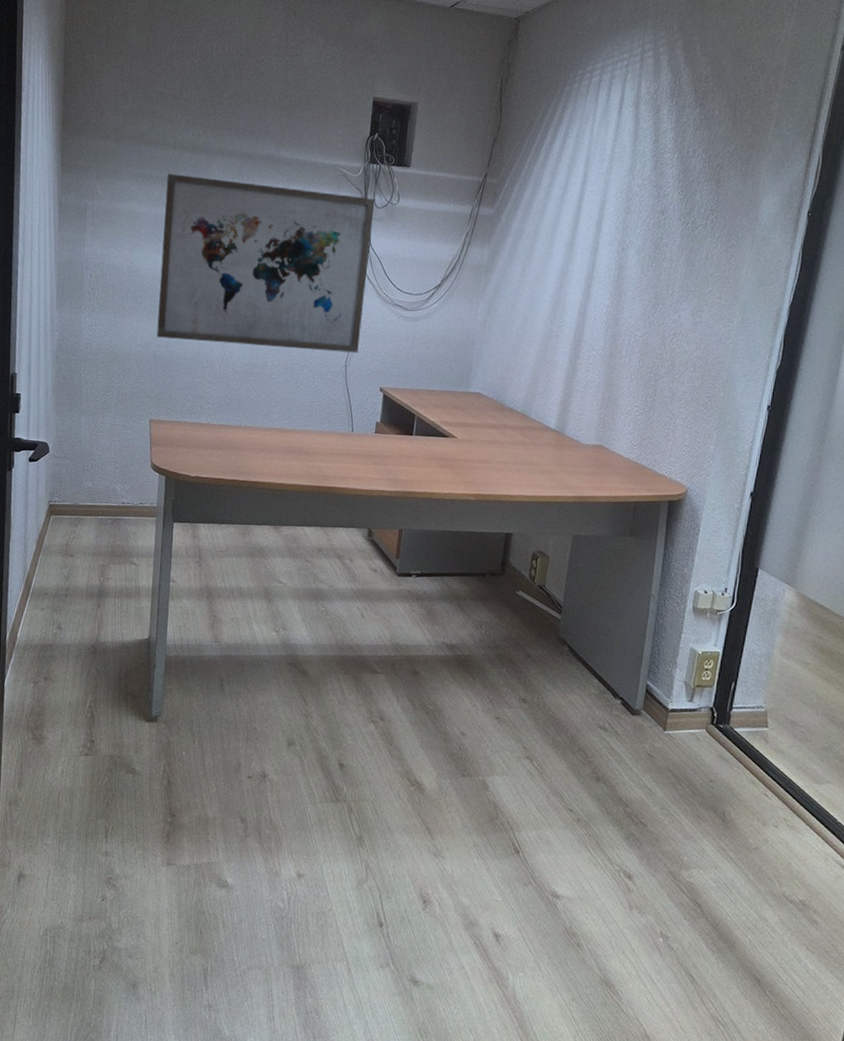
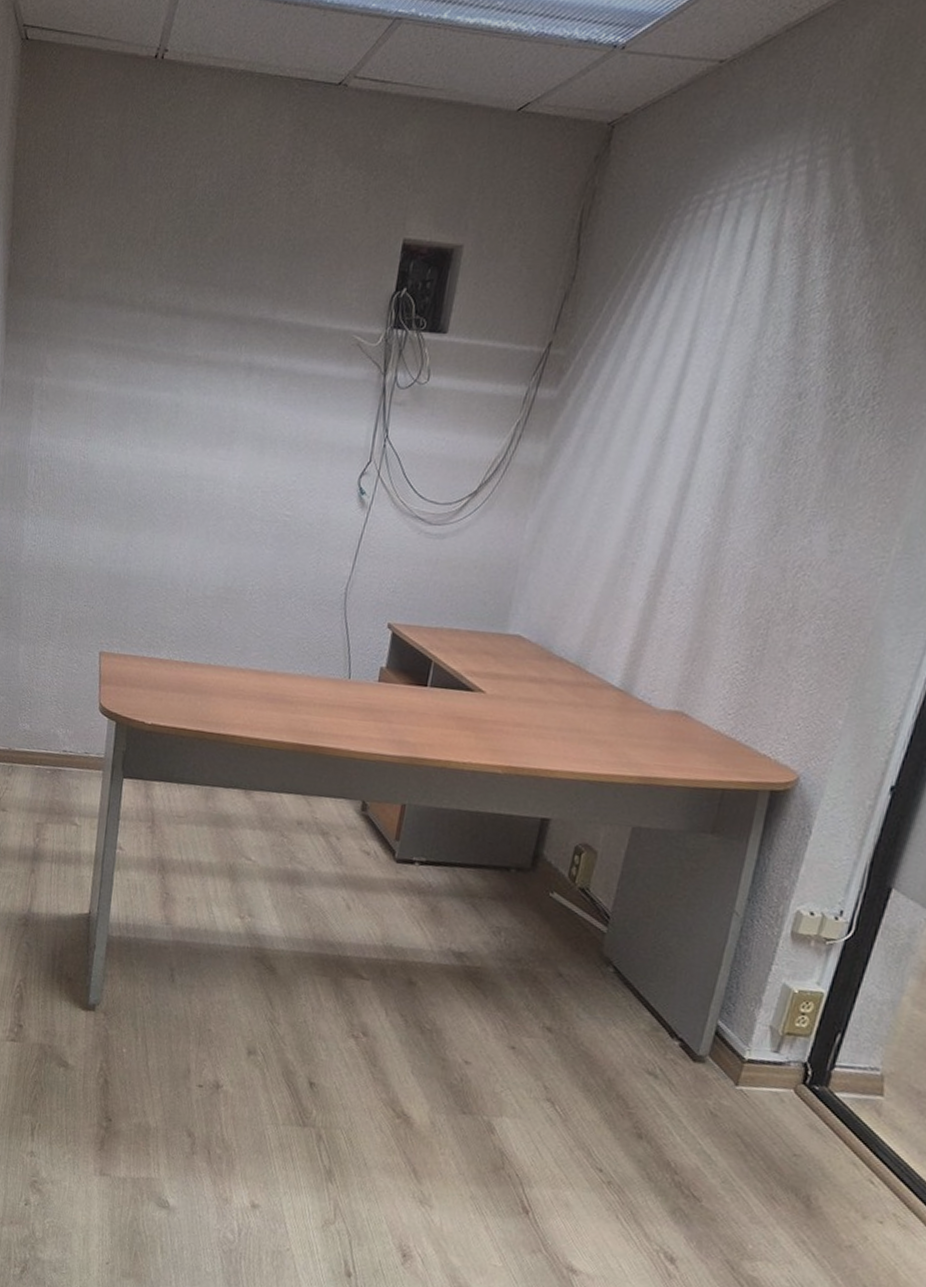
wall art: present [156,173,375,353] -> none [112,342,397,578]

